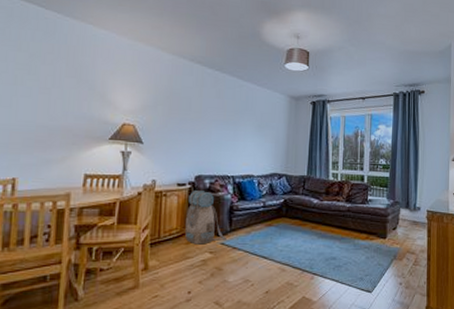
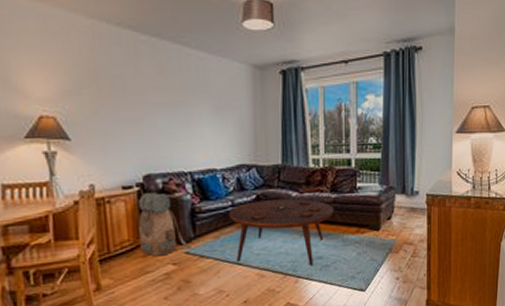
coffee table: none [260,204,348,265] -> present [228,198,334,266]

